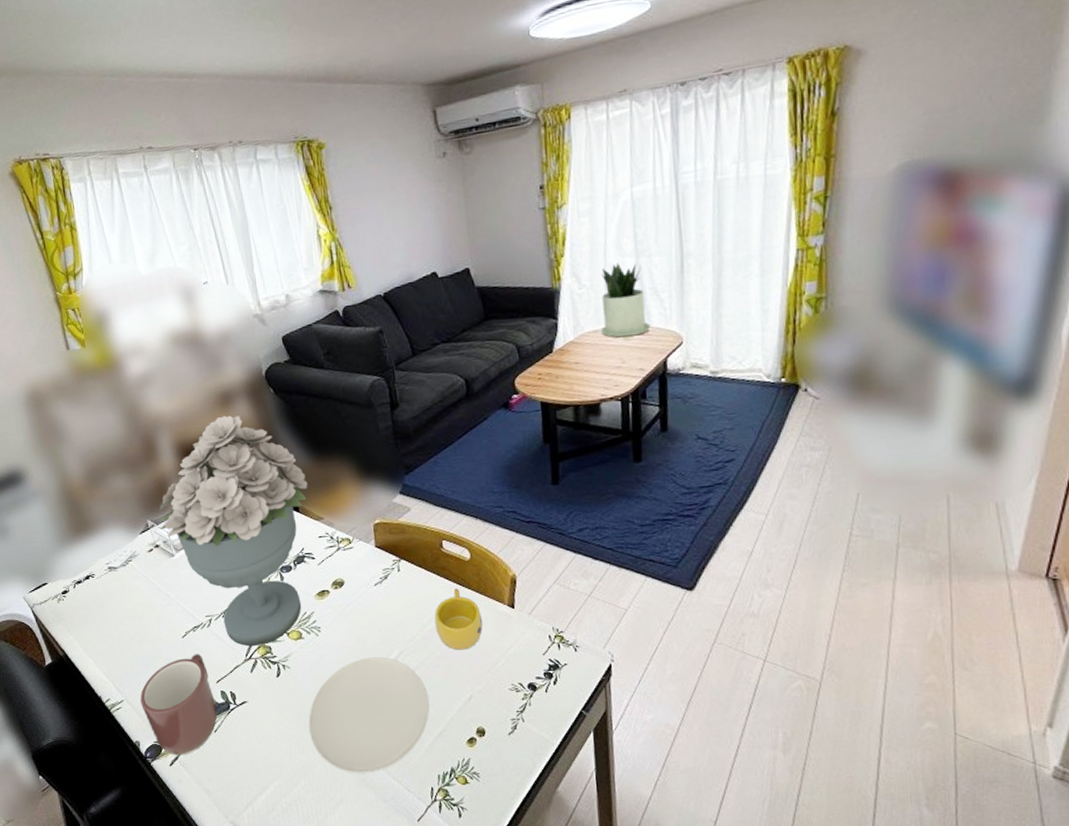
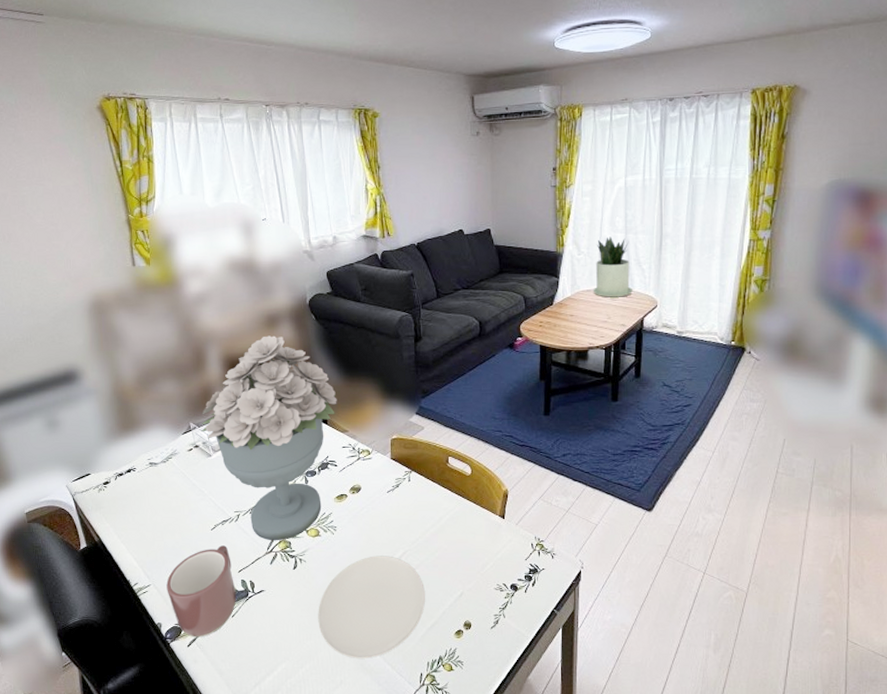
cup: present [434,588,483,650] -> none [436,499,476,553]

